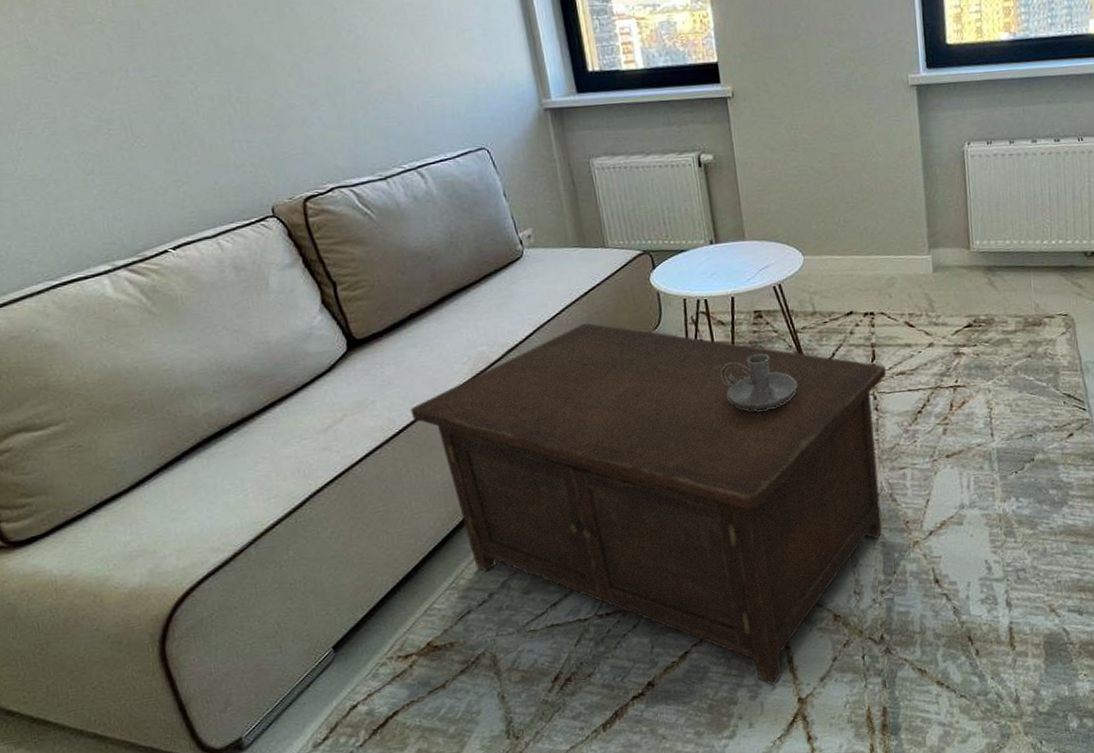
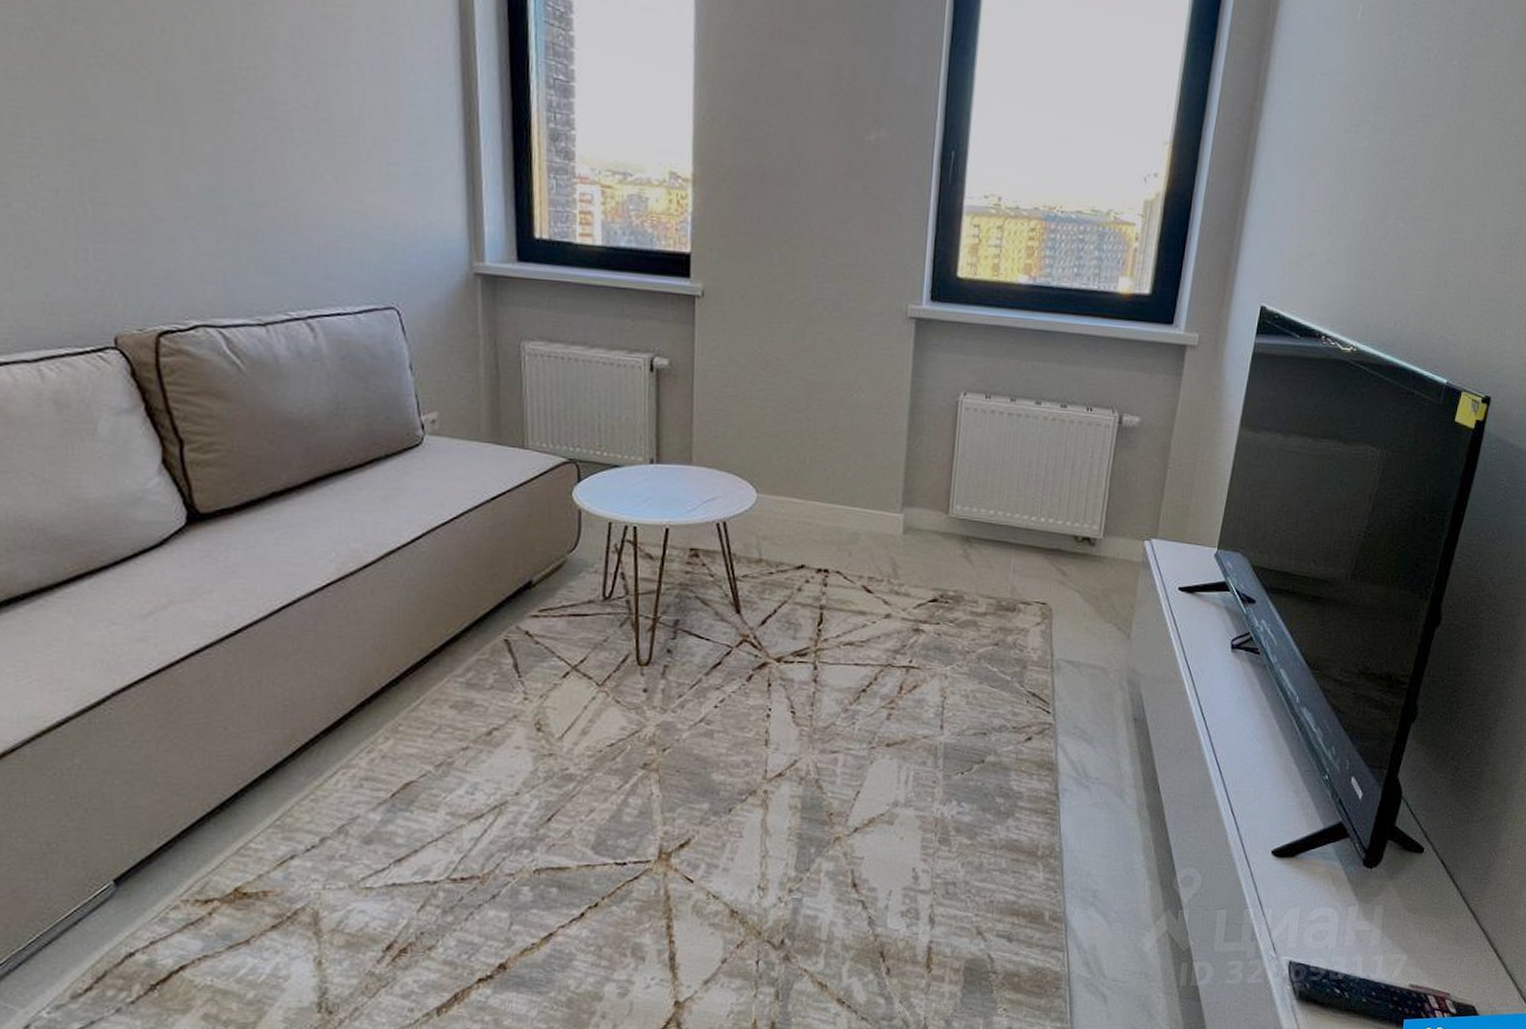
cabinet: present [410,322,886,686] -> none [255,533,832,984]
candle holder: present [721,353,797,411] -> none [640,599,727,664]

